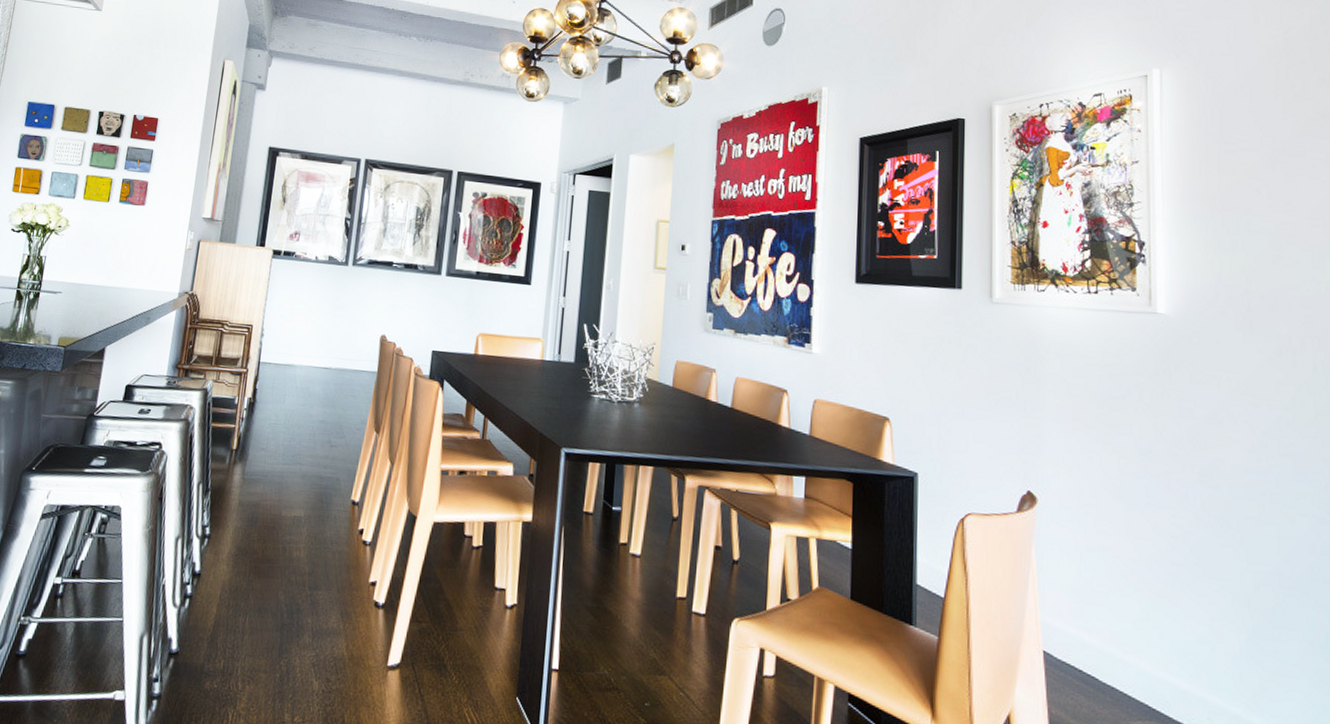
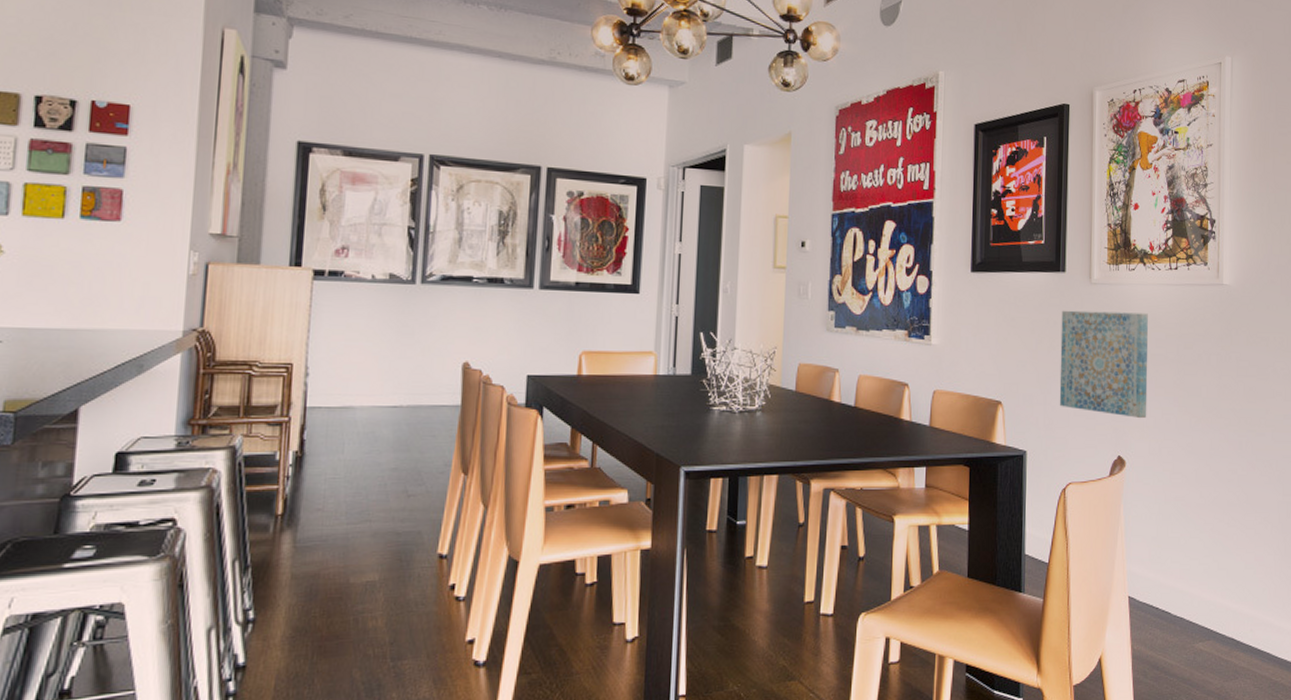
wall art: none [955,328,1063,453] -> present [1059,310,1148,419]

